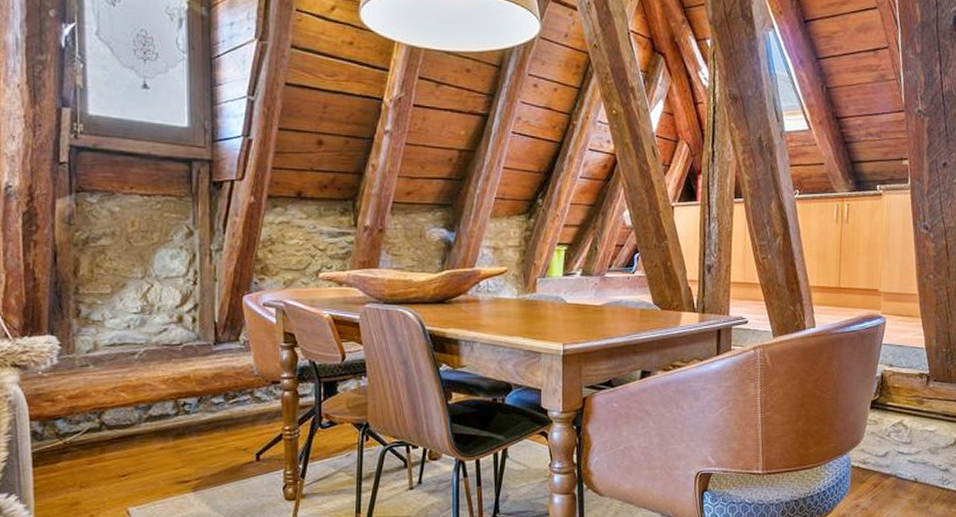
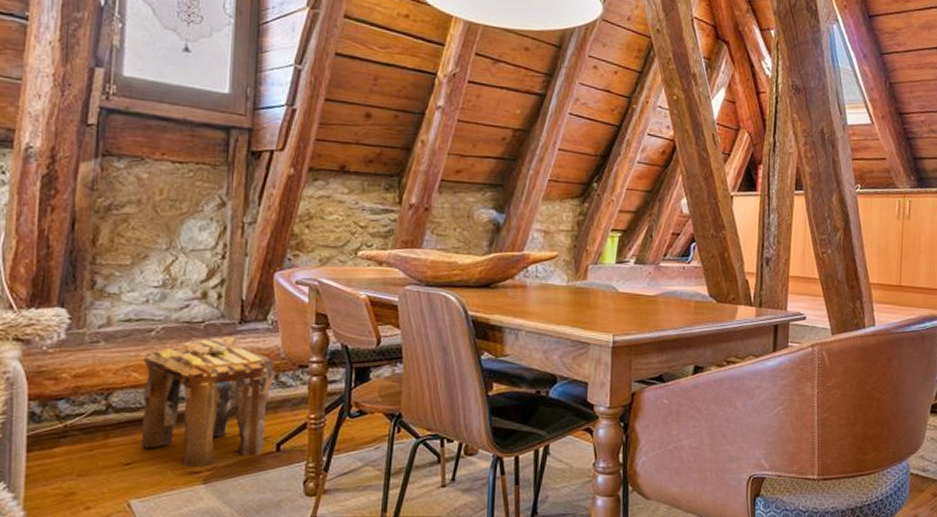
stool: none [129,356,252,477] -> present [140,336,277,467]

